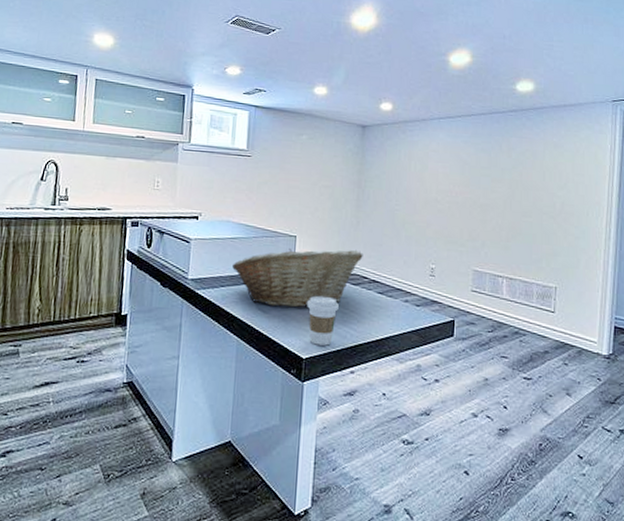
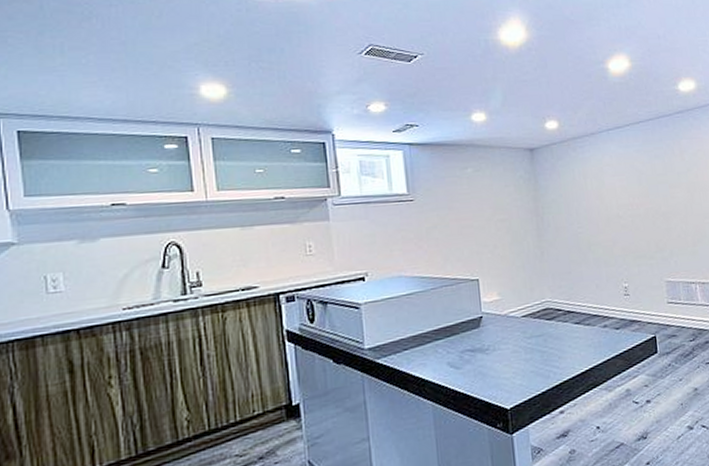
fruit basket: present [232,249,363,308] -> none [413,282,553,360]
coffee cup: present [307,296,339,346] -> none [502,338,537,392]

